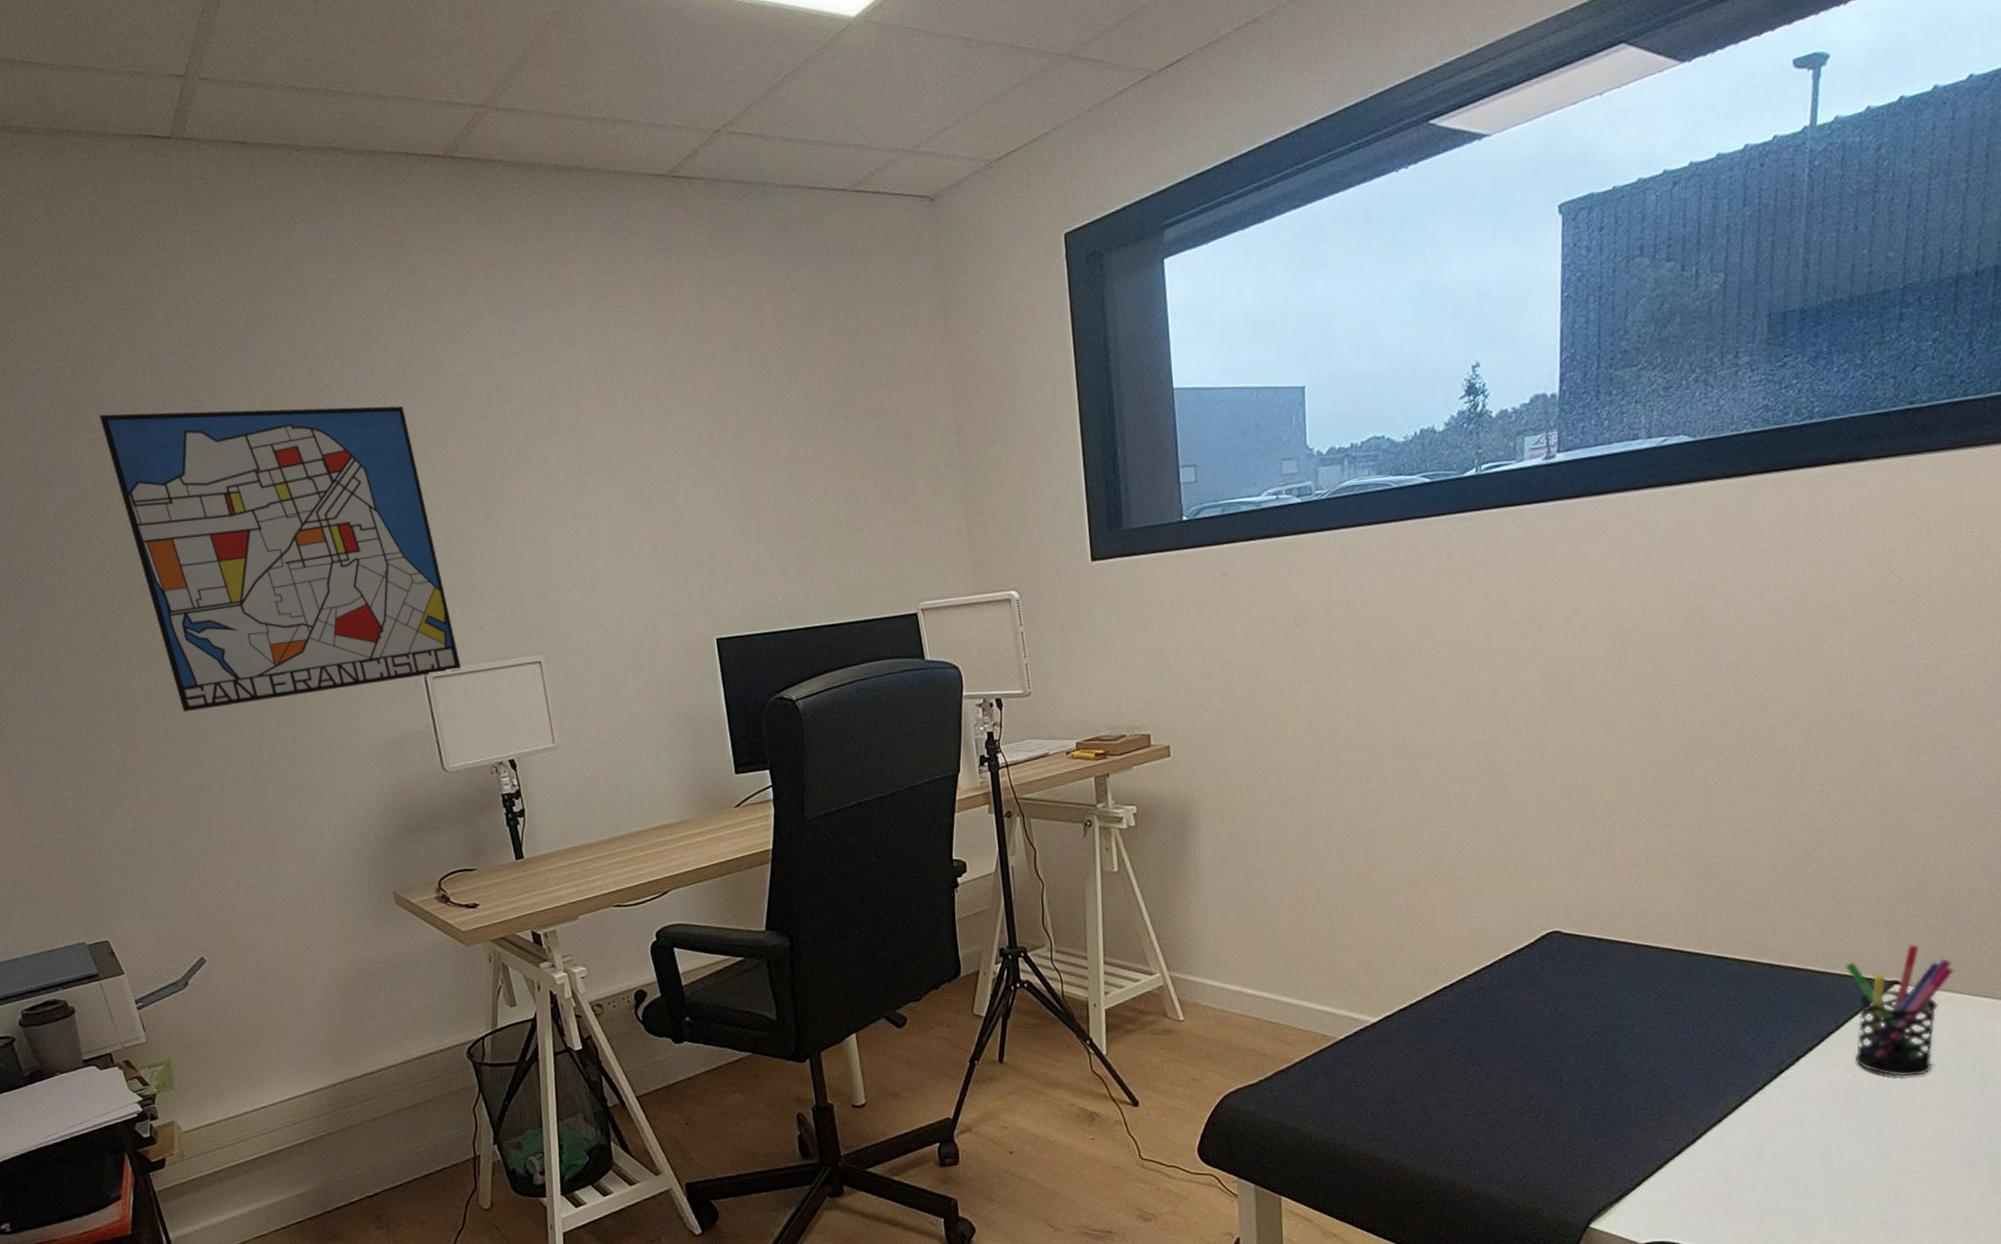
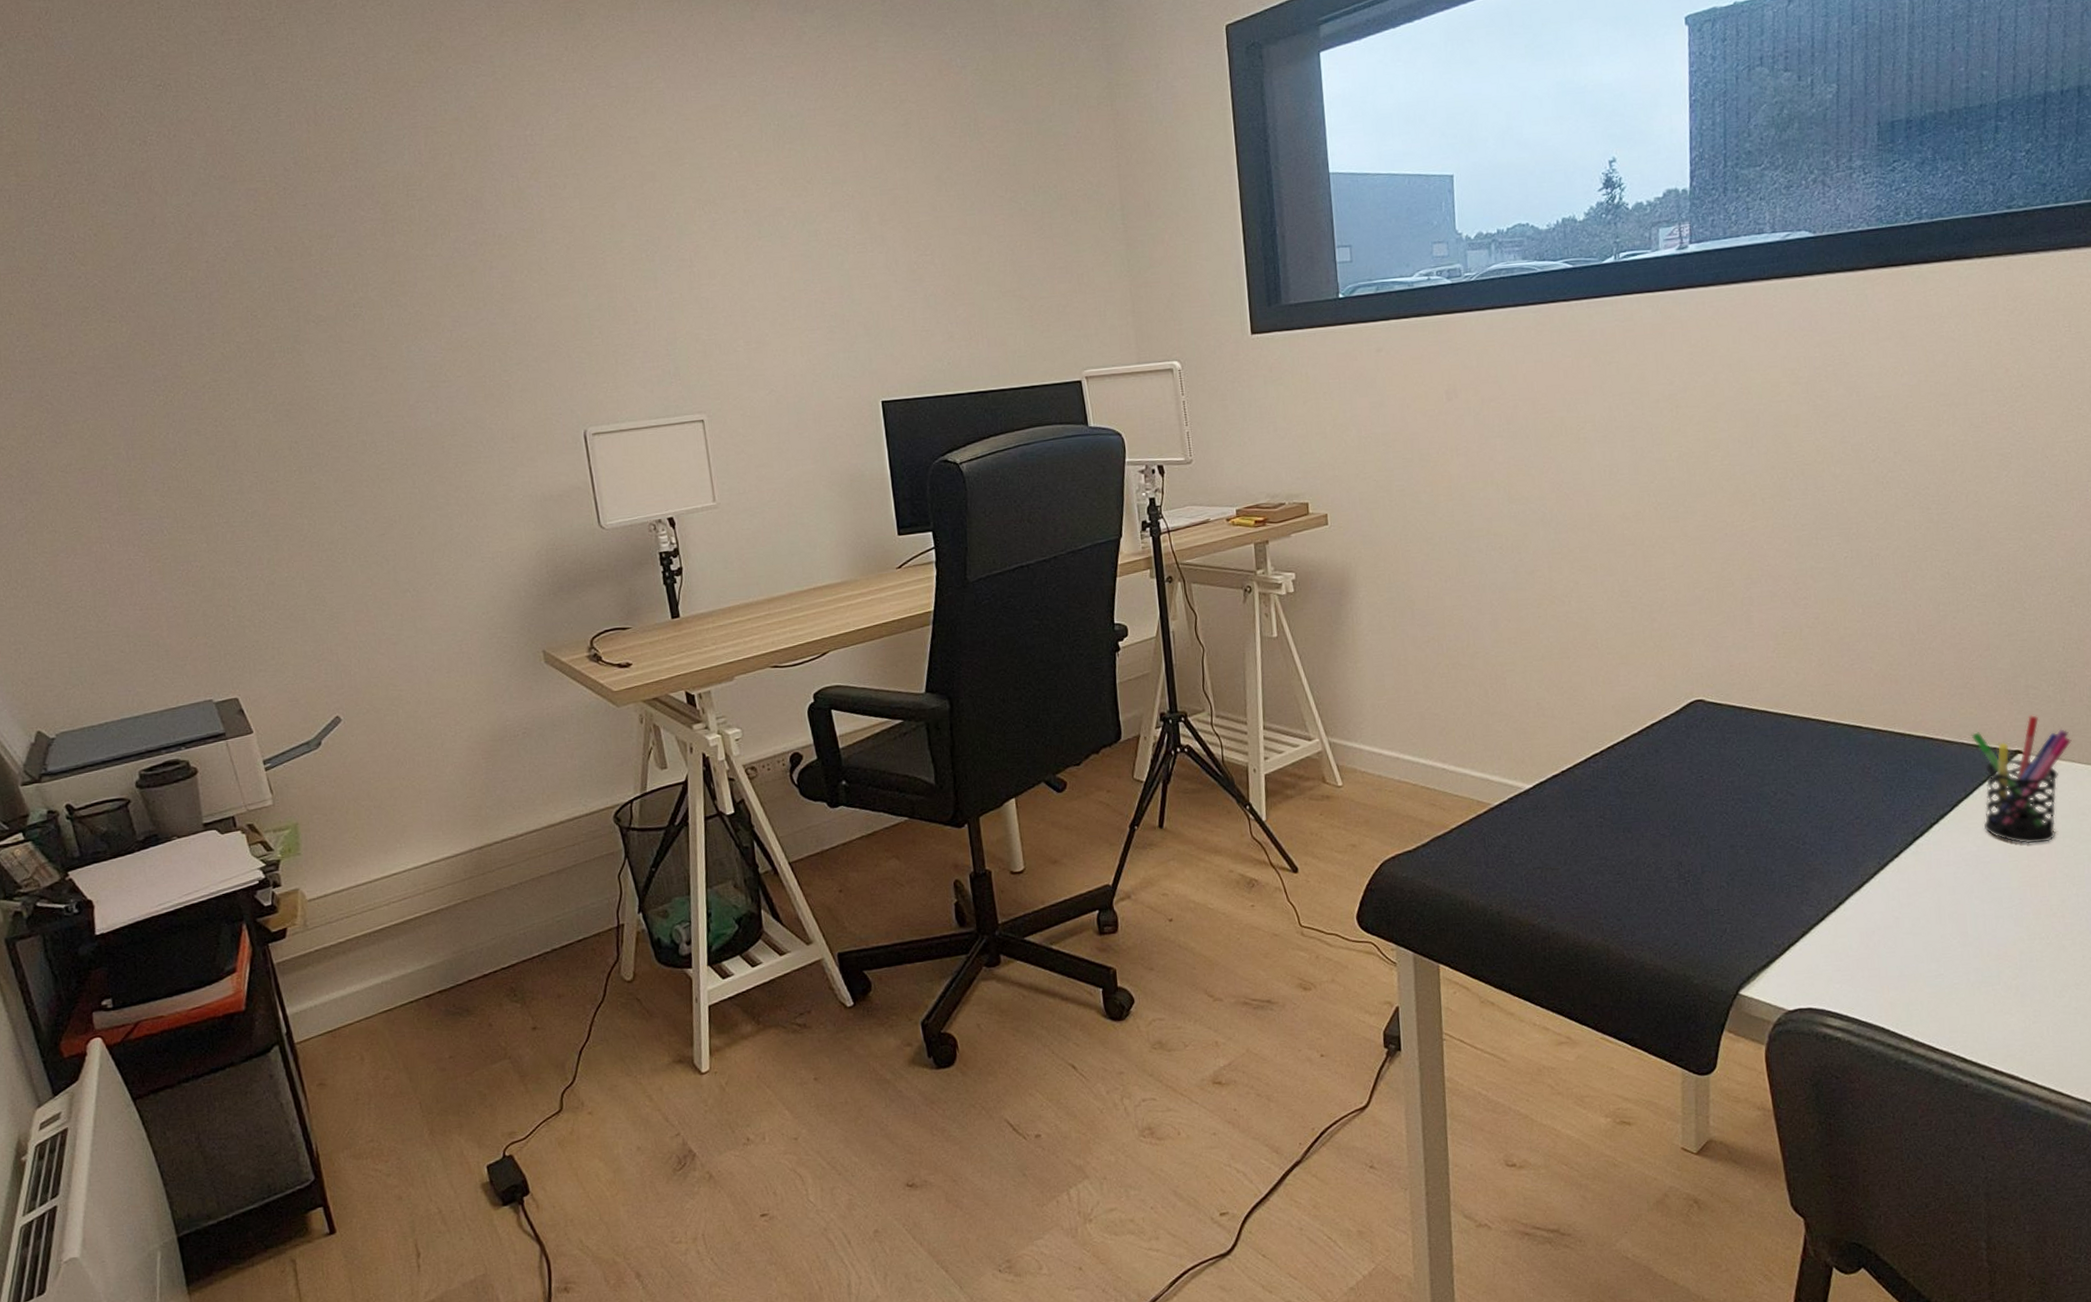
wall art: present [100,405,462,712] -> none [259,164,623,464]

